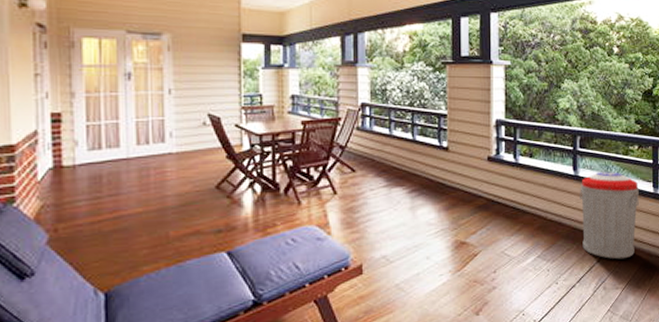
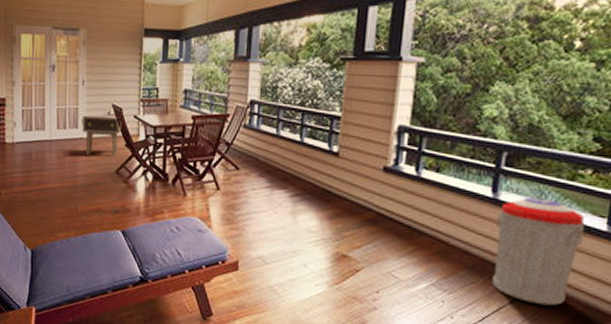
side table: none [169,127,221,172] -> present [82,115,122,156]

